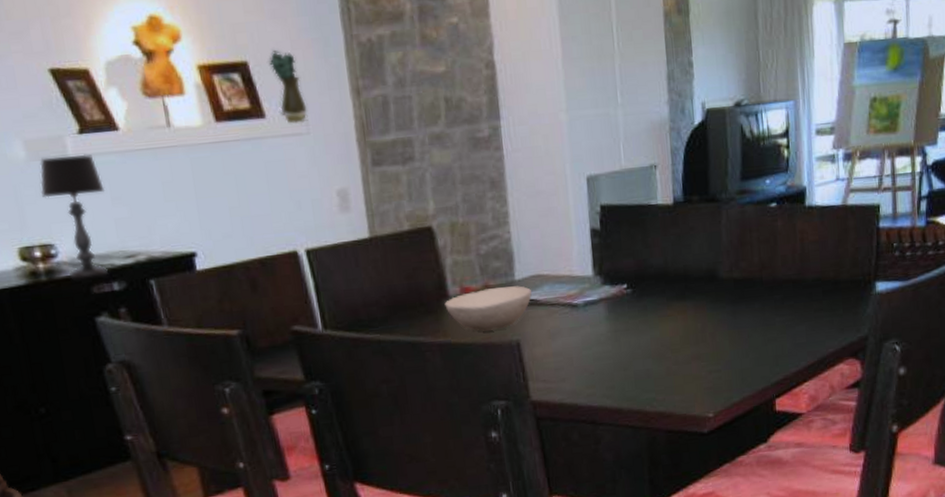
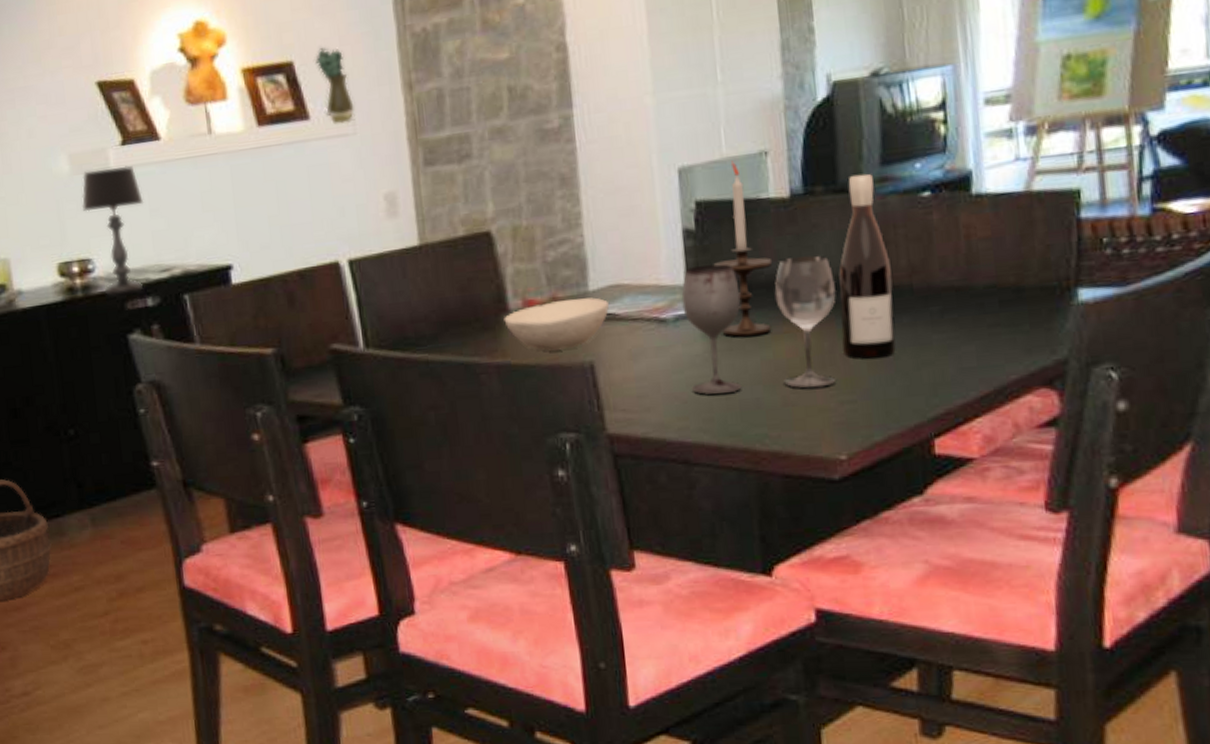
wineglass: none [589,253,707,367] -> present [681,255,837,395]
candlestick: none [614,172,660,320] -> present [713,161,773,337]
bottle: none [709,187,750,337] -> present [838,173,896,359]

